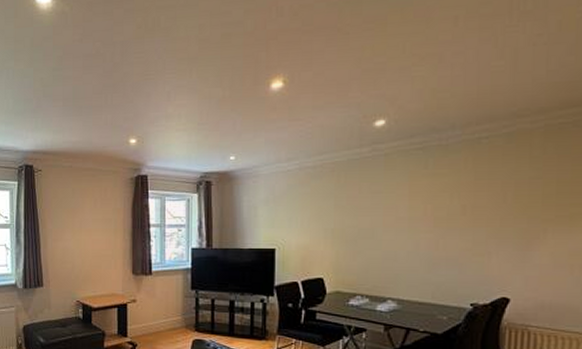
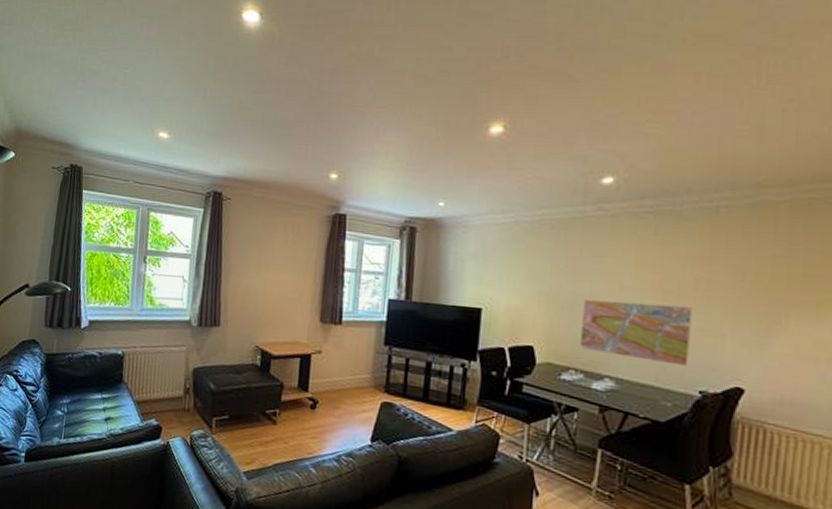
terrain map: none [364,231,461,283] -> present [580,299,692,366]

